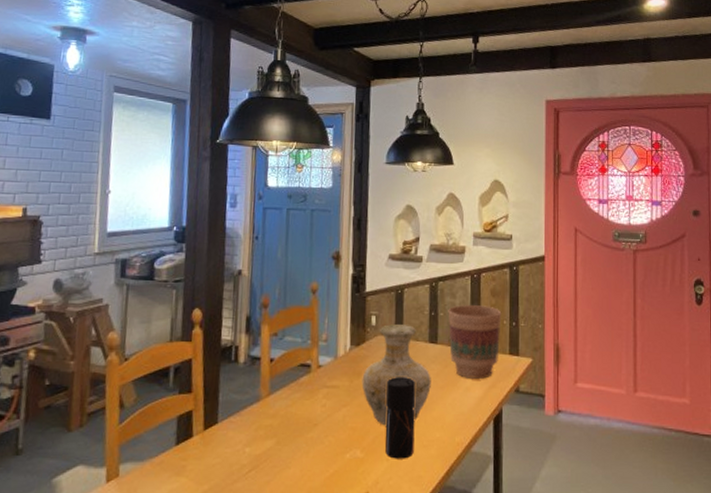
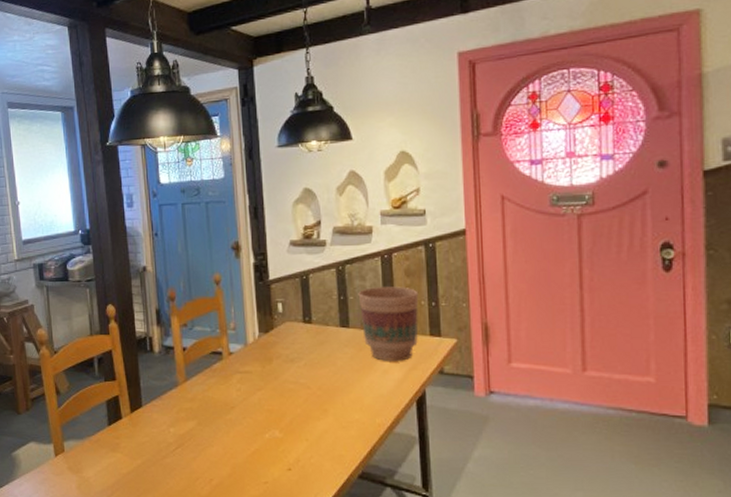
vase: present [362,324,431,426] -> none [274,310,346,408]
pepper grinder: present [385,377,415,459] -> none [300,361,333,439]

